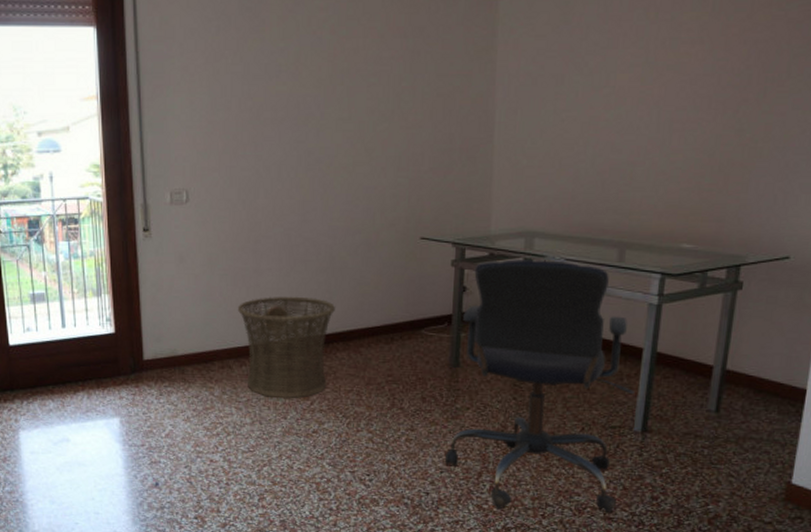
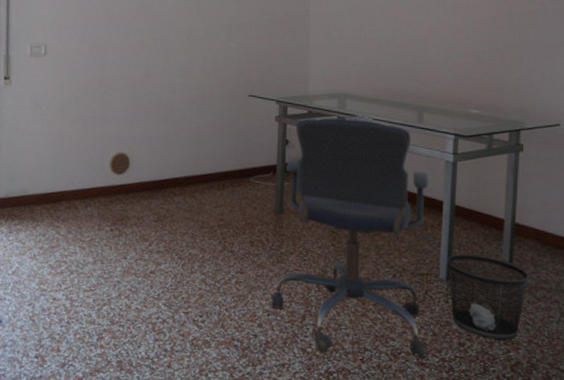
basket: present [238,296,335,399] -> none [86,142,173,240]
waste bin: none [643,404,737,493] -> present [446,254,529,340]

